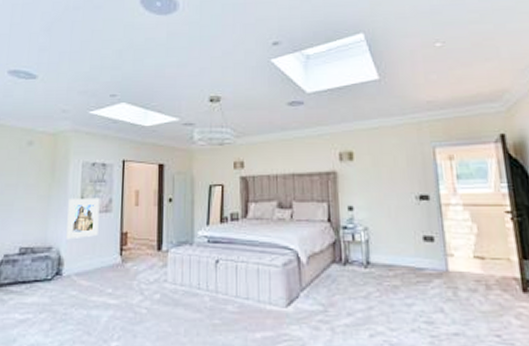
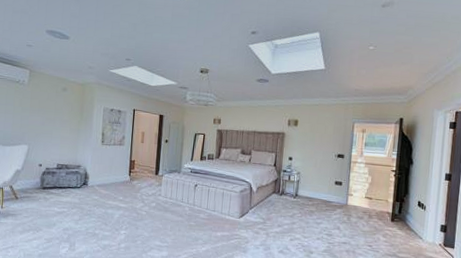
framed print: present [66,197,100,240] -> none [91,133,116,162]

